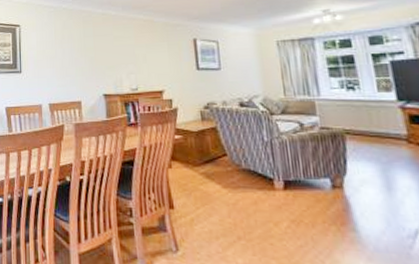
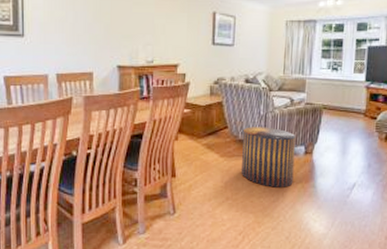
stool: none [246,154,324,229] -> present [241,127,296,188]

